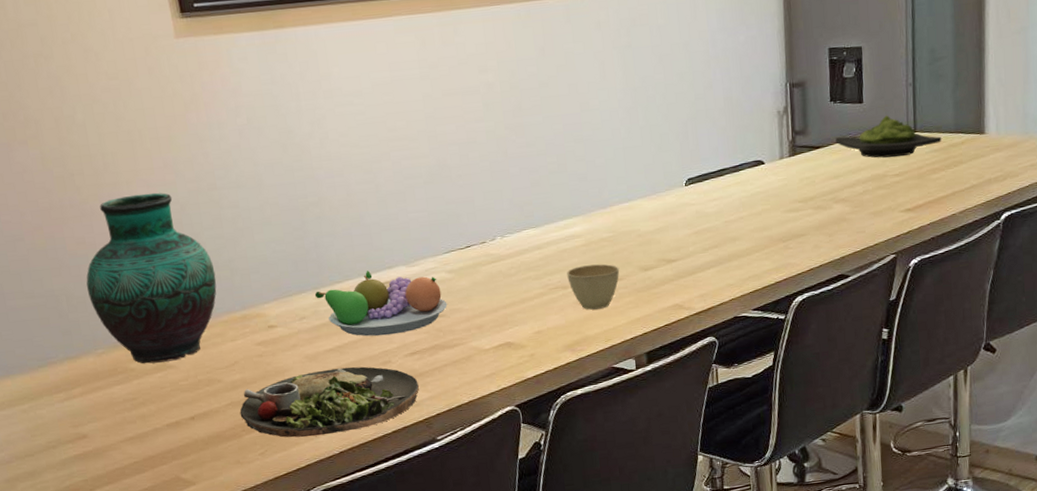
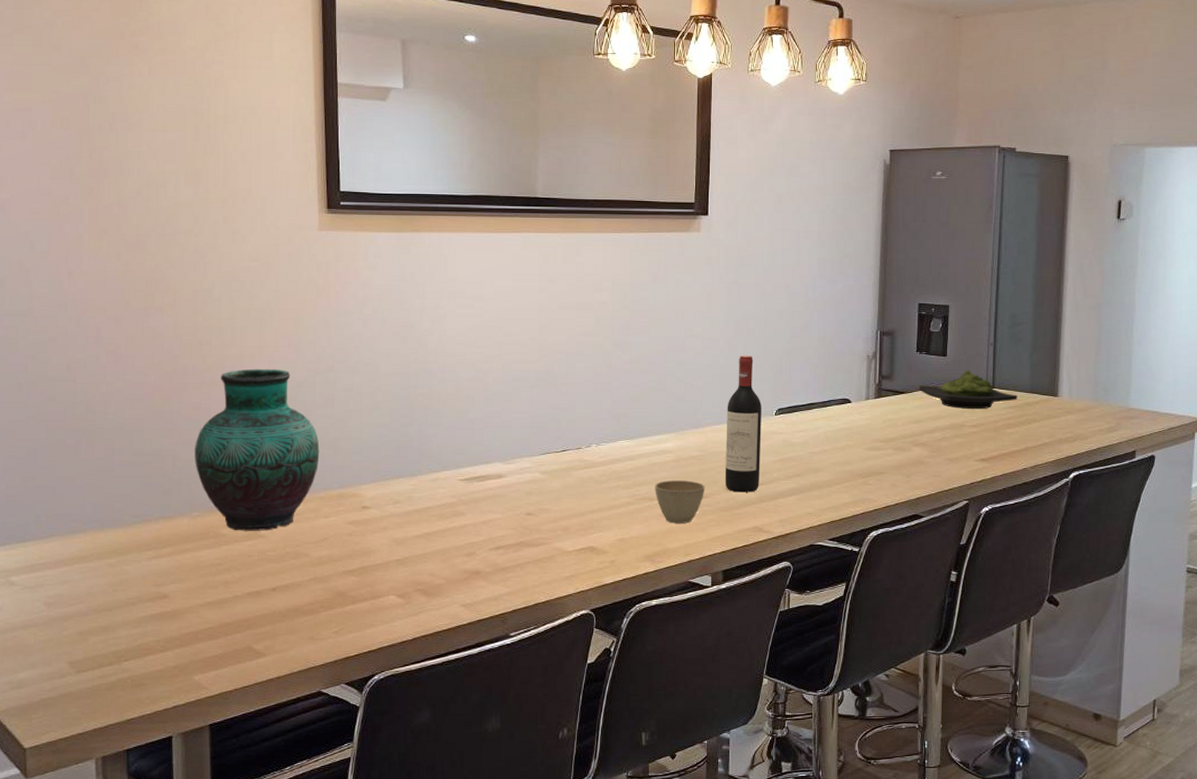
dinner plate: present [239,366,420,438] -> none [321,554,500,620]
fruit bowl: present [314,271,448,337] -> none [411,463,537,528]
wine bottle: none [633,124,676,271] -> present [725,355,761,492]

